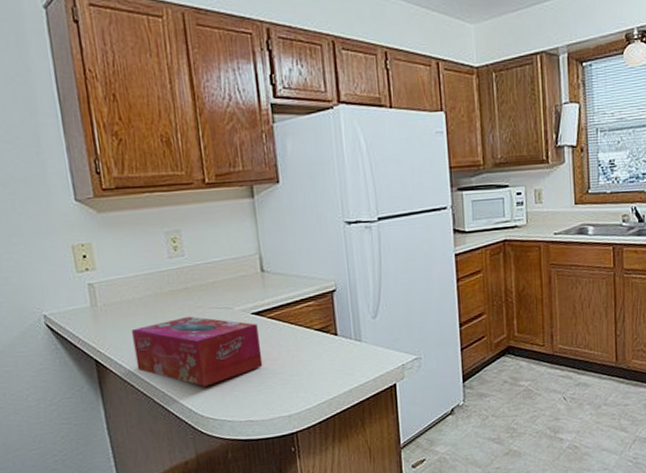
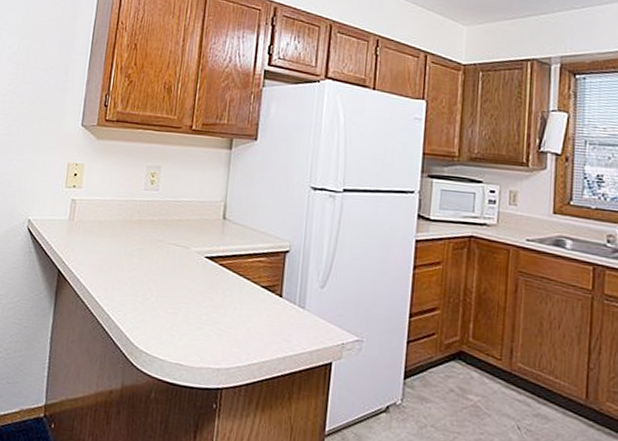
tissue box: present [132,316,263,387] -> none [91,246,208,319]

